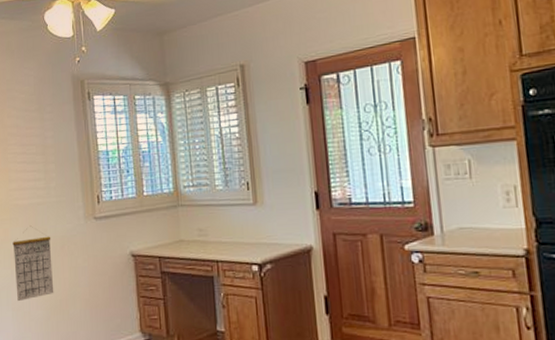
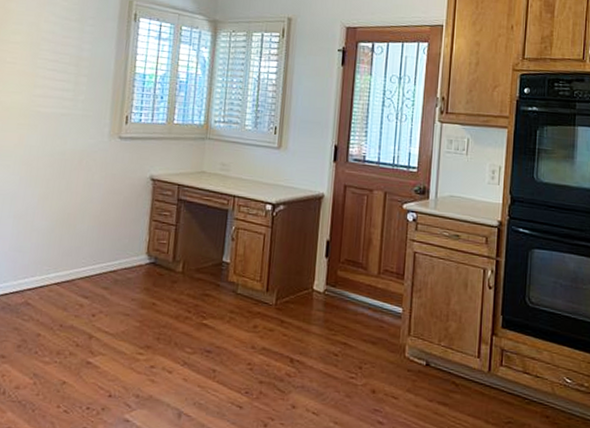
calendar: present [12,225,54,302] -> none [21,135,70,210]

